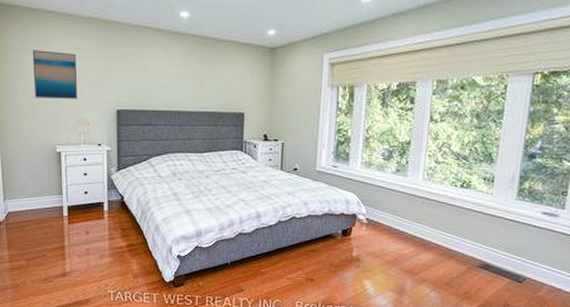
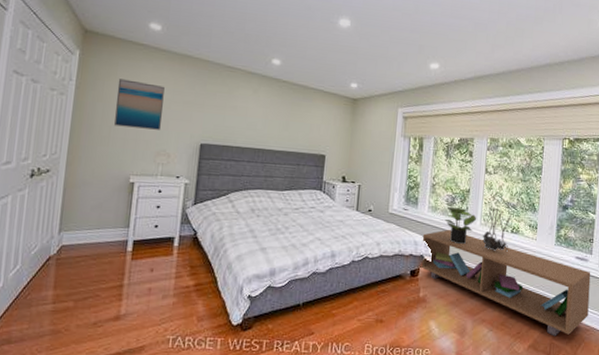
storage bench: none [352,187,562,298] -> present [420,230,591,337]
potted plant: none [380,162,419,202] -> present [444,207,477,245]
dried flowers: none [425,160,462,208] -> present [482,207,512,252]

